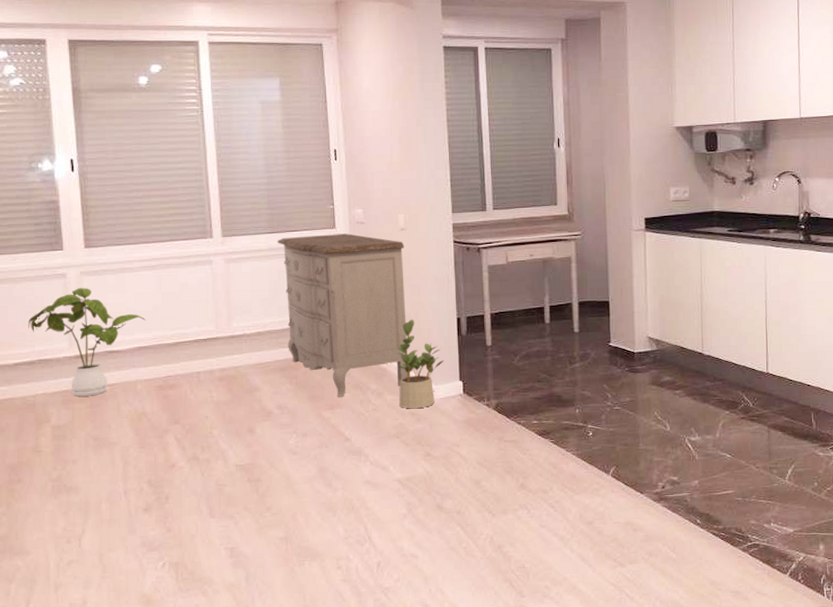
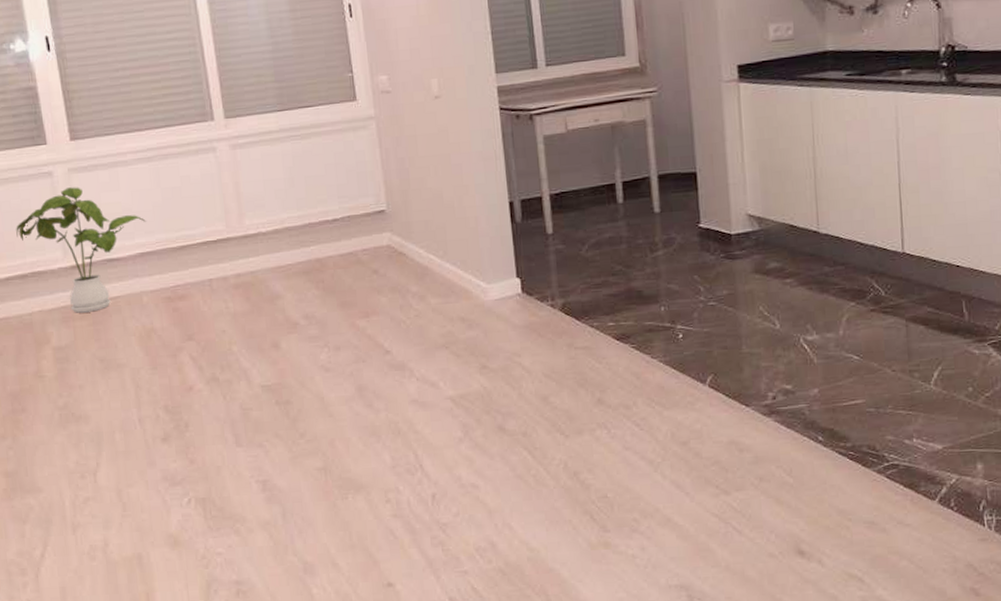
dresser: present [277,233,409,398] -> none [289,106,455,304]
potted plant: present [397,319,444,409] -> none [440,205,497,314]

